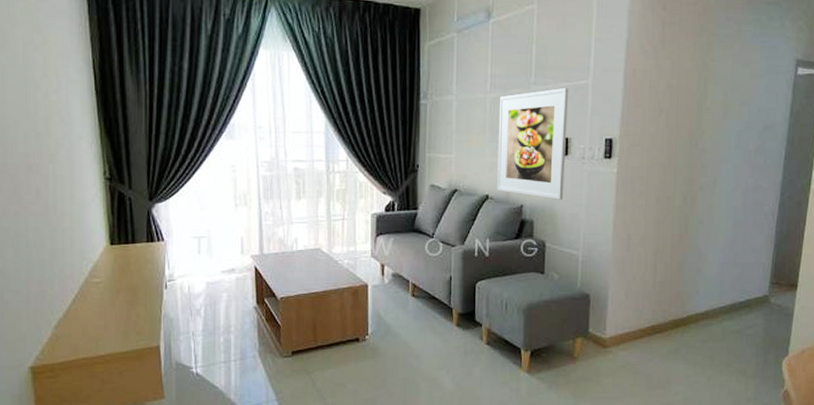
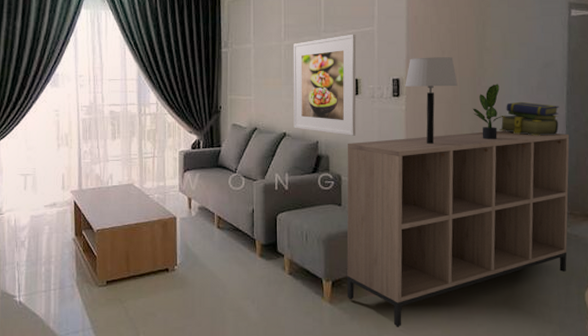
shelving unit: none [545,196,783,397] -> present [346,130,570,328]
table lamp: none [618,115,674,211] -> present [405,57,458,145]
potted plant: none [686,146,720,206] -> present [472,84,505,139]
stack of books: none [712,166,776,203] -> present [499,101,559,136]

